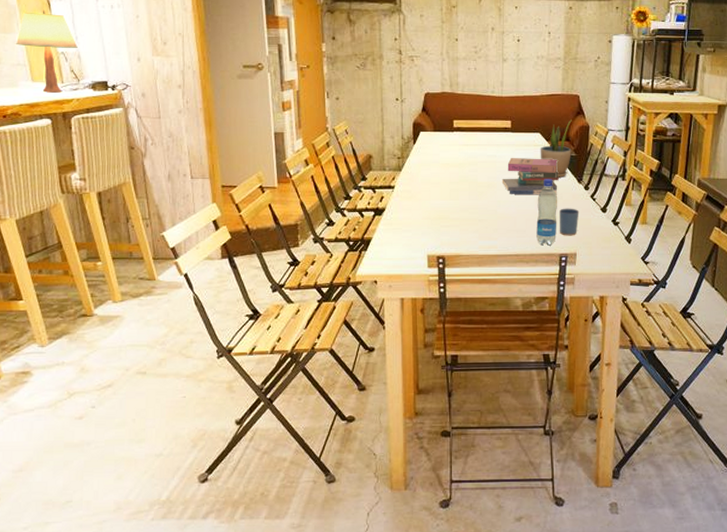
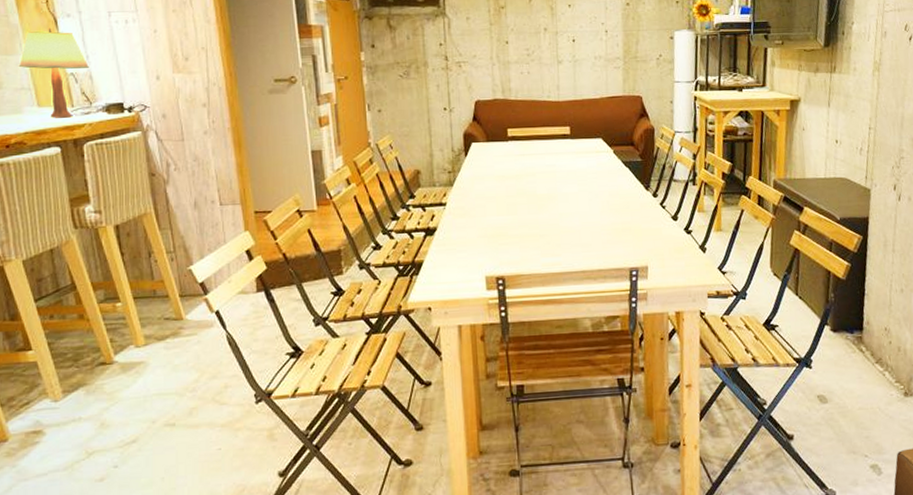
books: present [501,158,559,195] -> none [562,165,625,206]
bottle: present [536,179,558,246] -> none [602,187,626,260]
potted plant: present [540,120,572,178] -> none [602,123,637,185]
mug: present [559,208,580,236] -> none [627,217,649,248]

